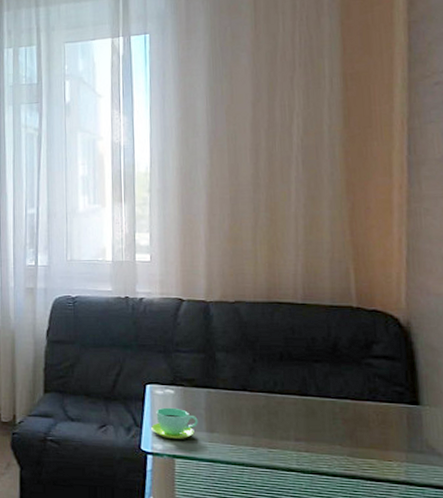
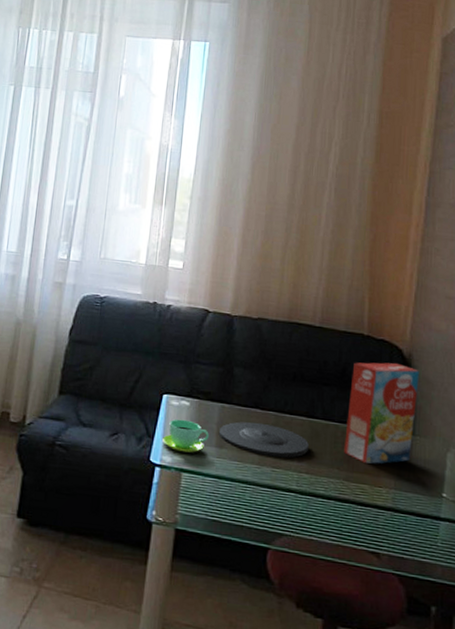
plate: none [207,404,305,438] -> present [218,421,309,459]
cereal box: none [344,332,422,438] -> present [344,362,419,464]

